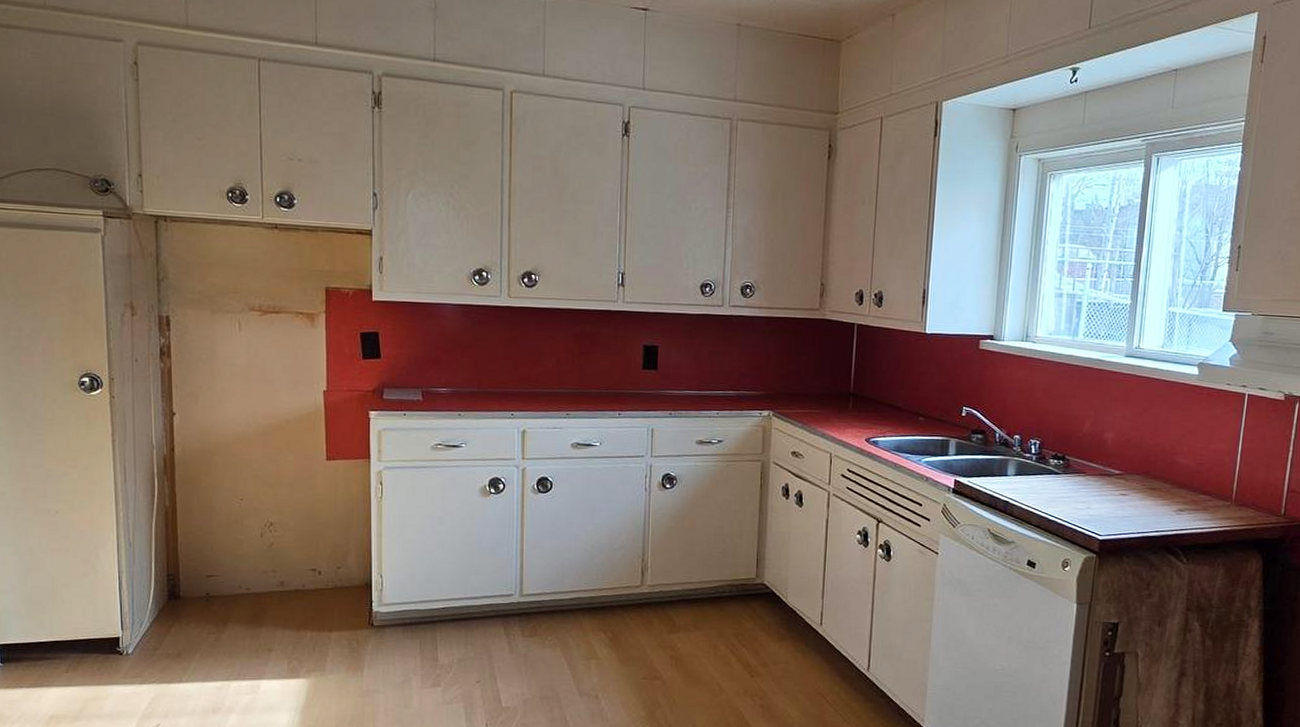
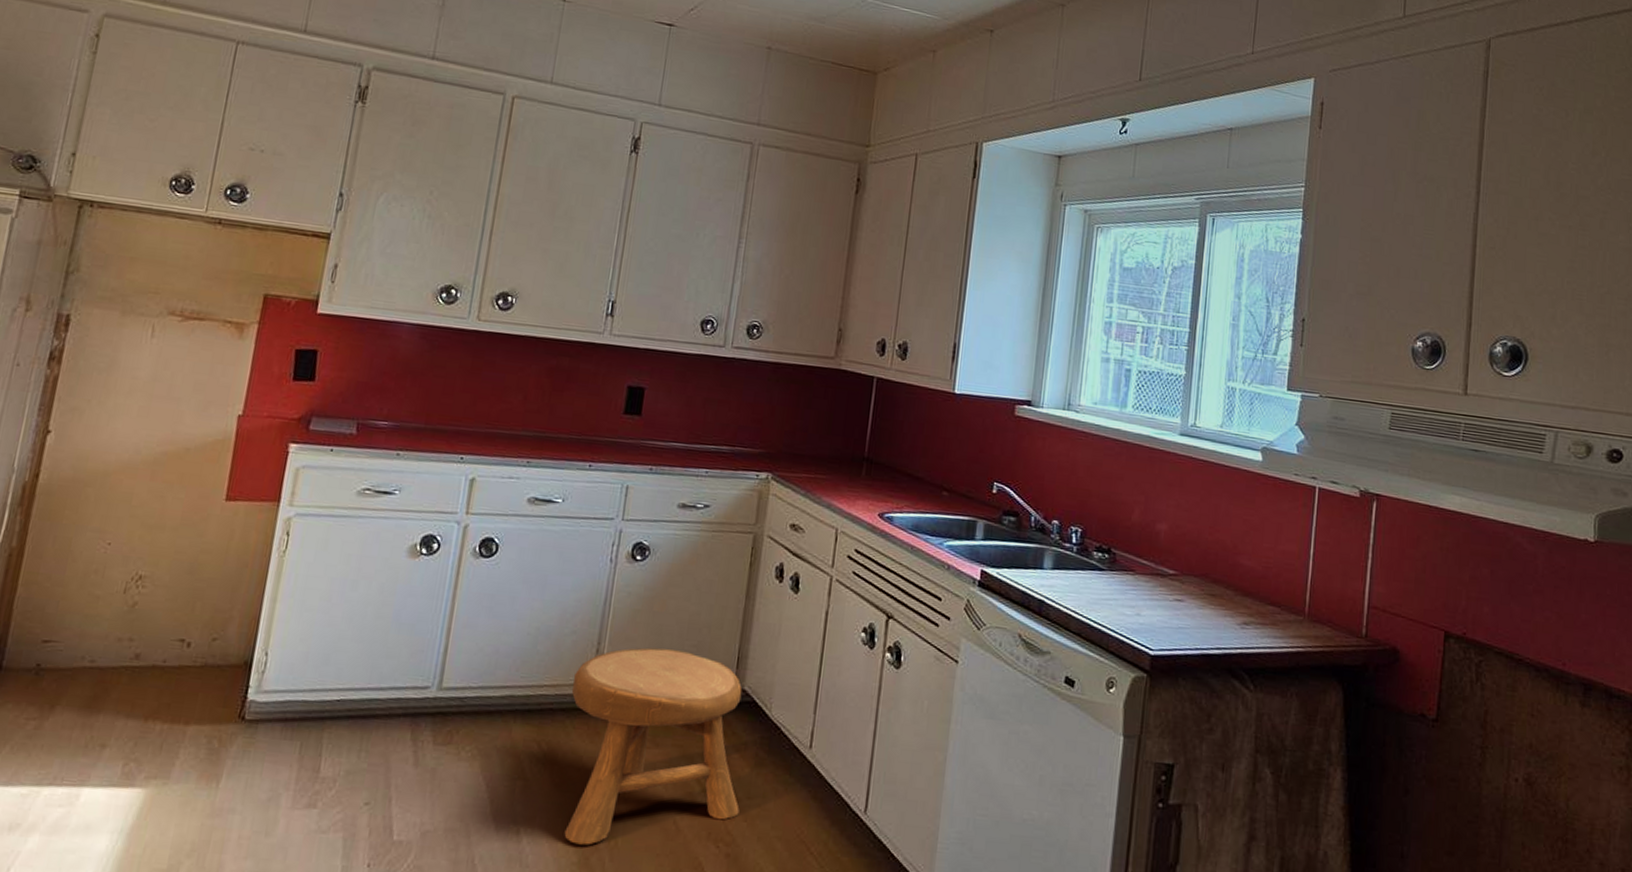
stool: none [626,555,768,704] -> present [564,647,742,846]

